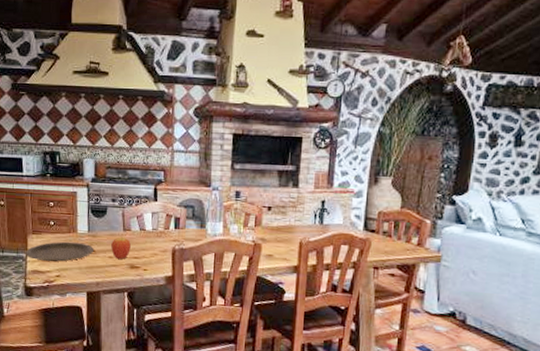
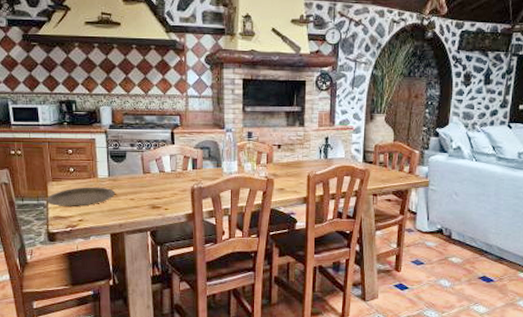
fruit: present [111,237,131,259] -> none [132,179,151,200]

